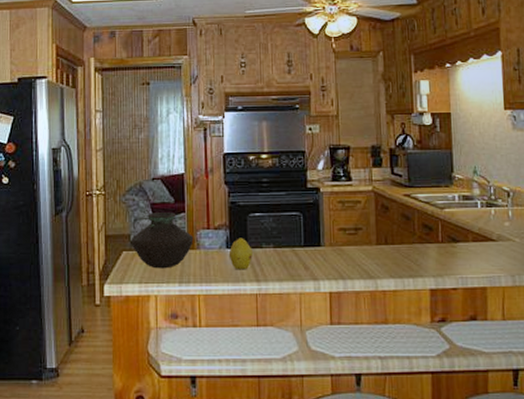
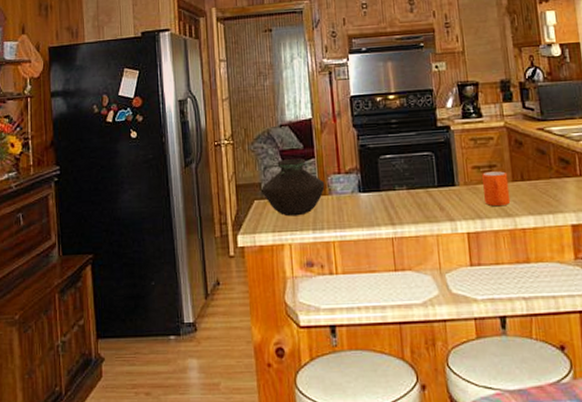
fruit: present [228,237,254,270] -> none [361,181,387,214]
mug: none [348,234,373,269] -> present [482,171,511,207]

